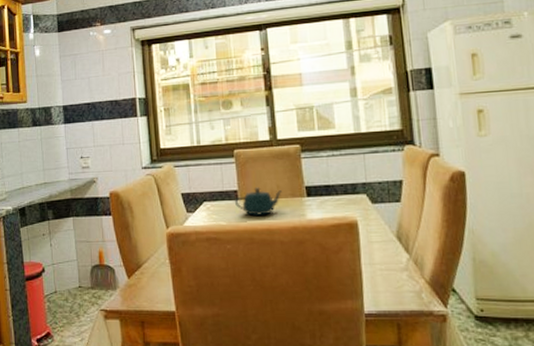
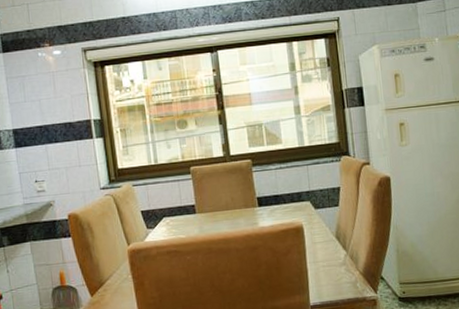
teapot: present [234,187,283,217] -> none [192,201,237,228]

